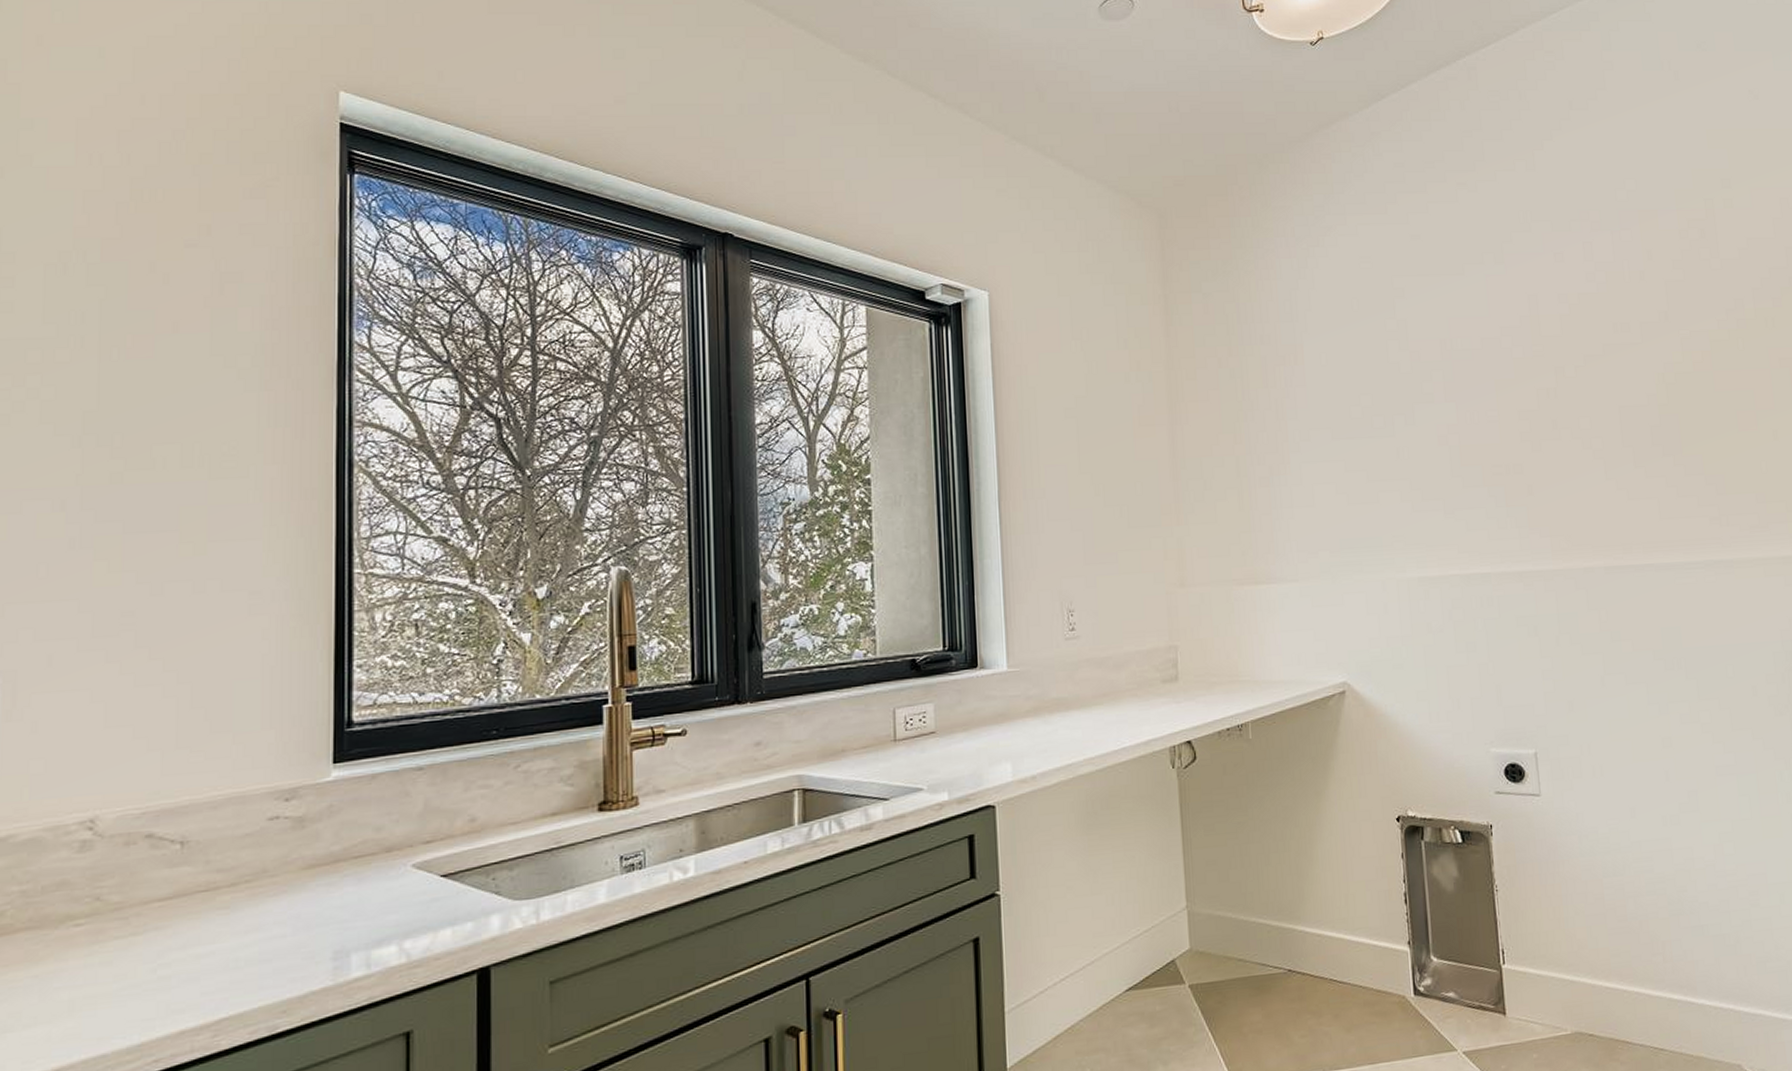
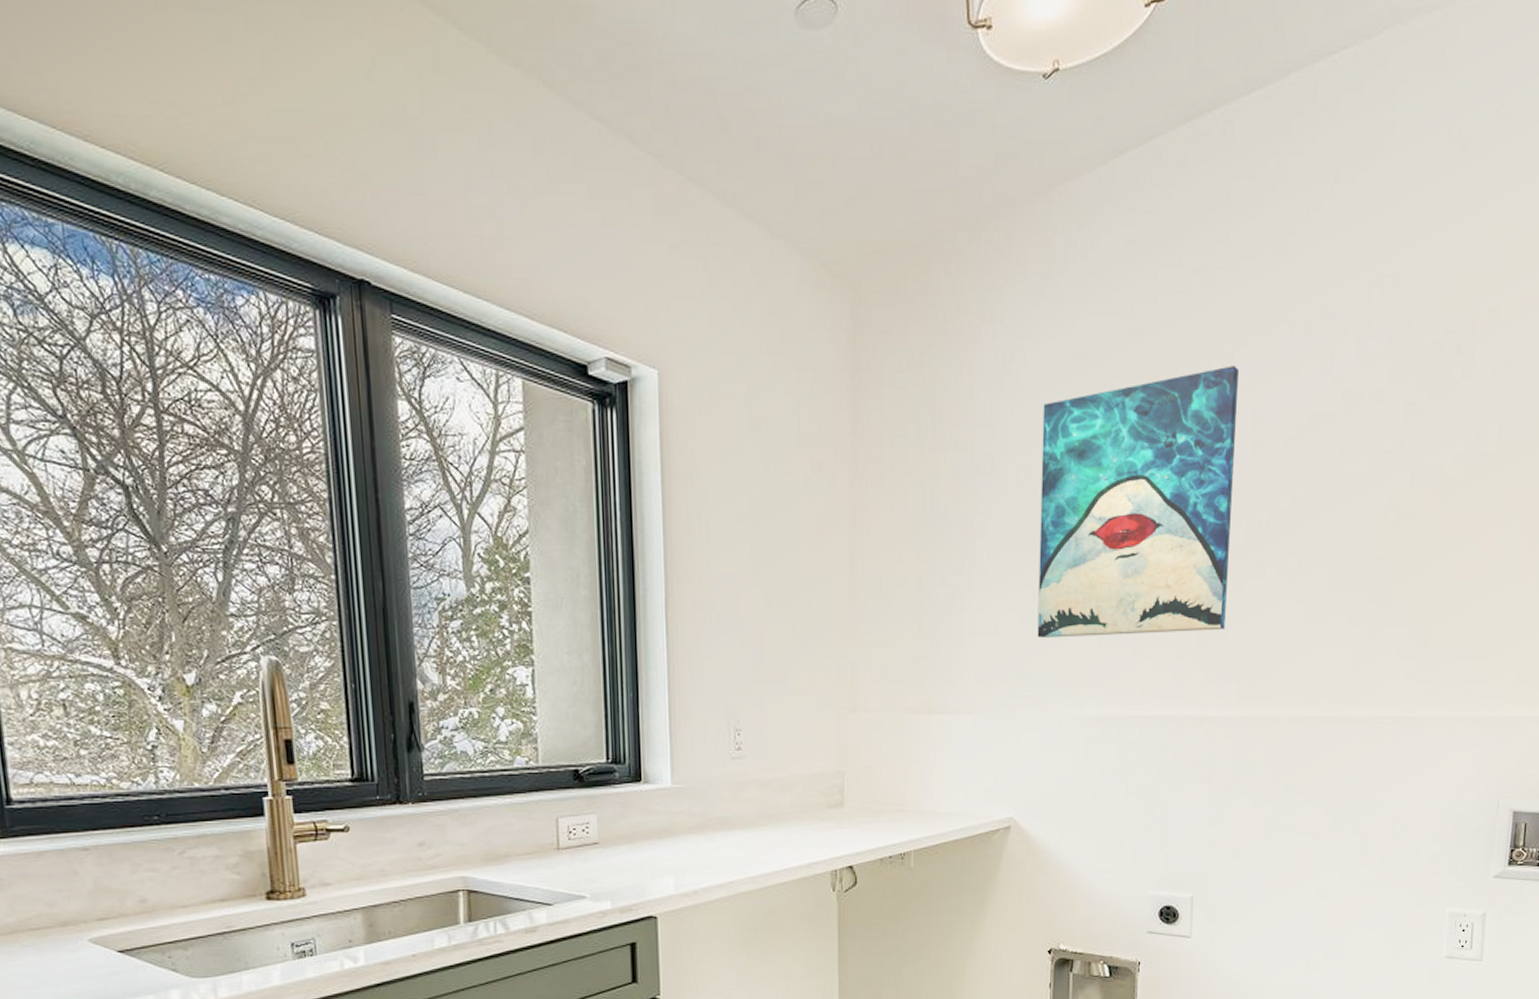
wall art: none [1337,259,1530,506] -> present [1037,366,1238,638]

